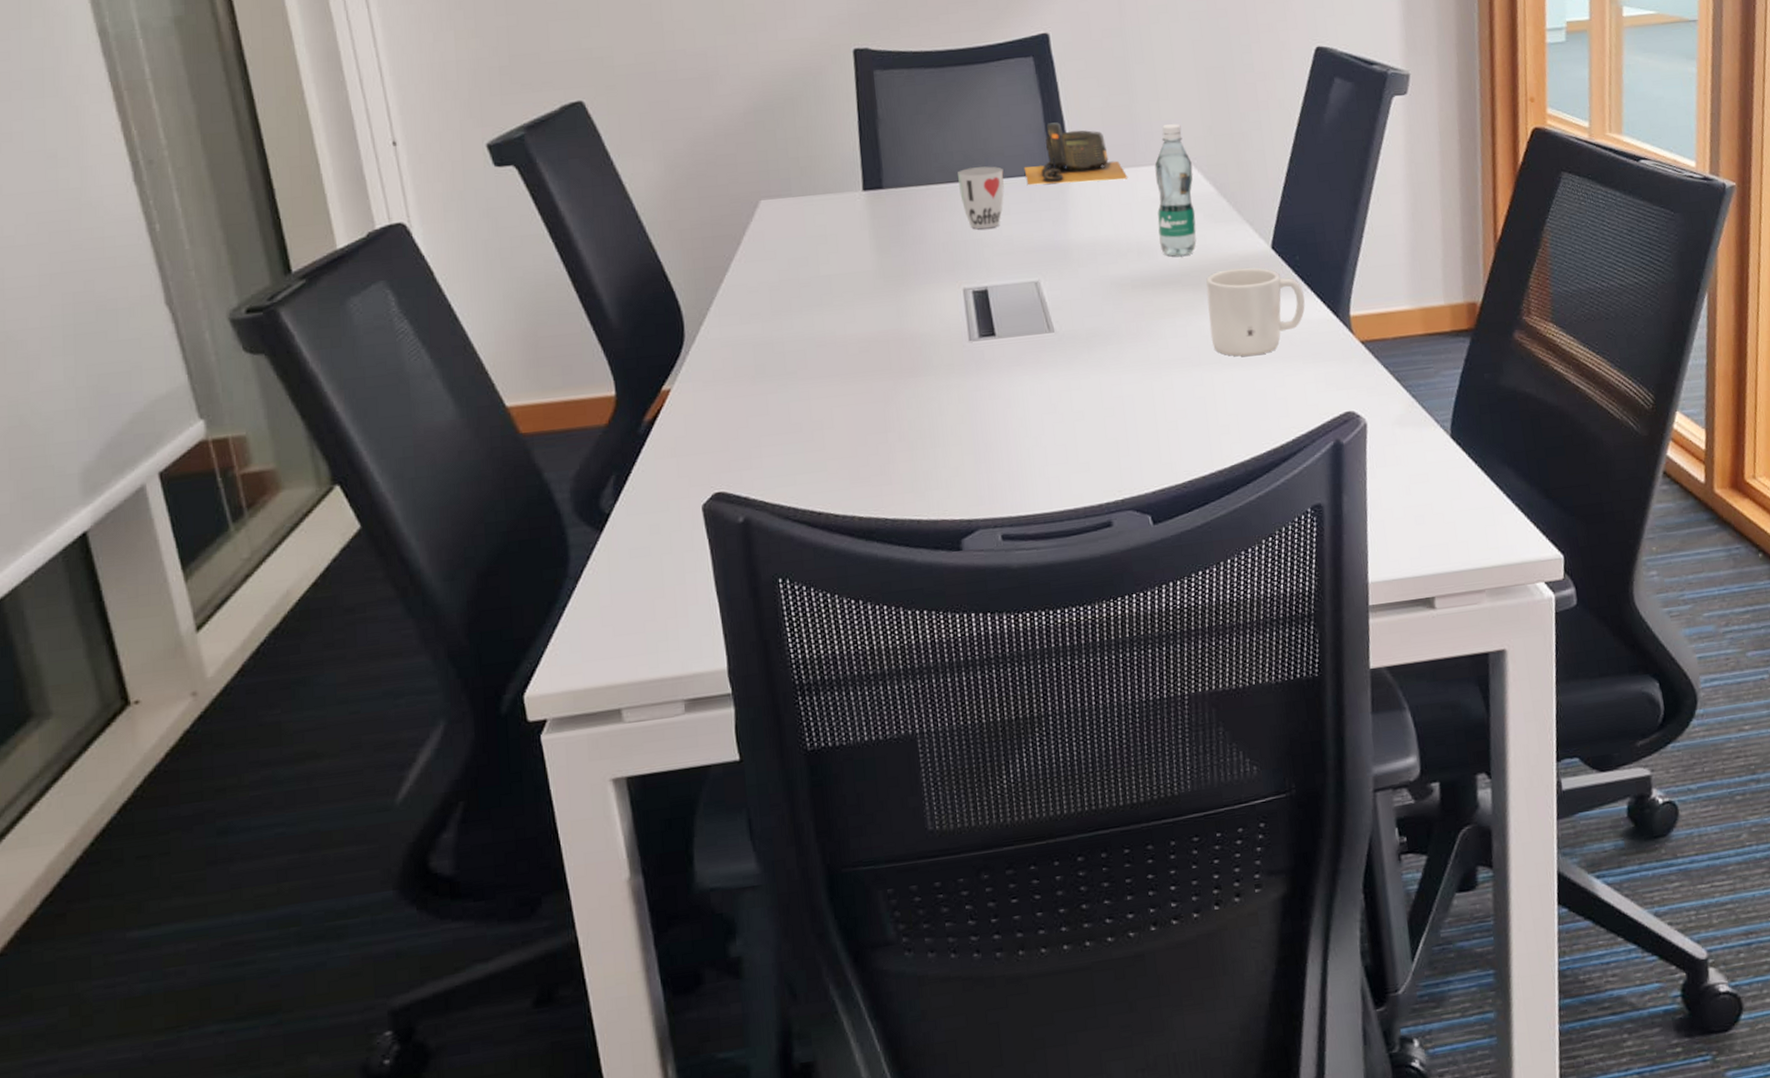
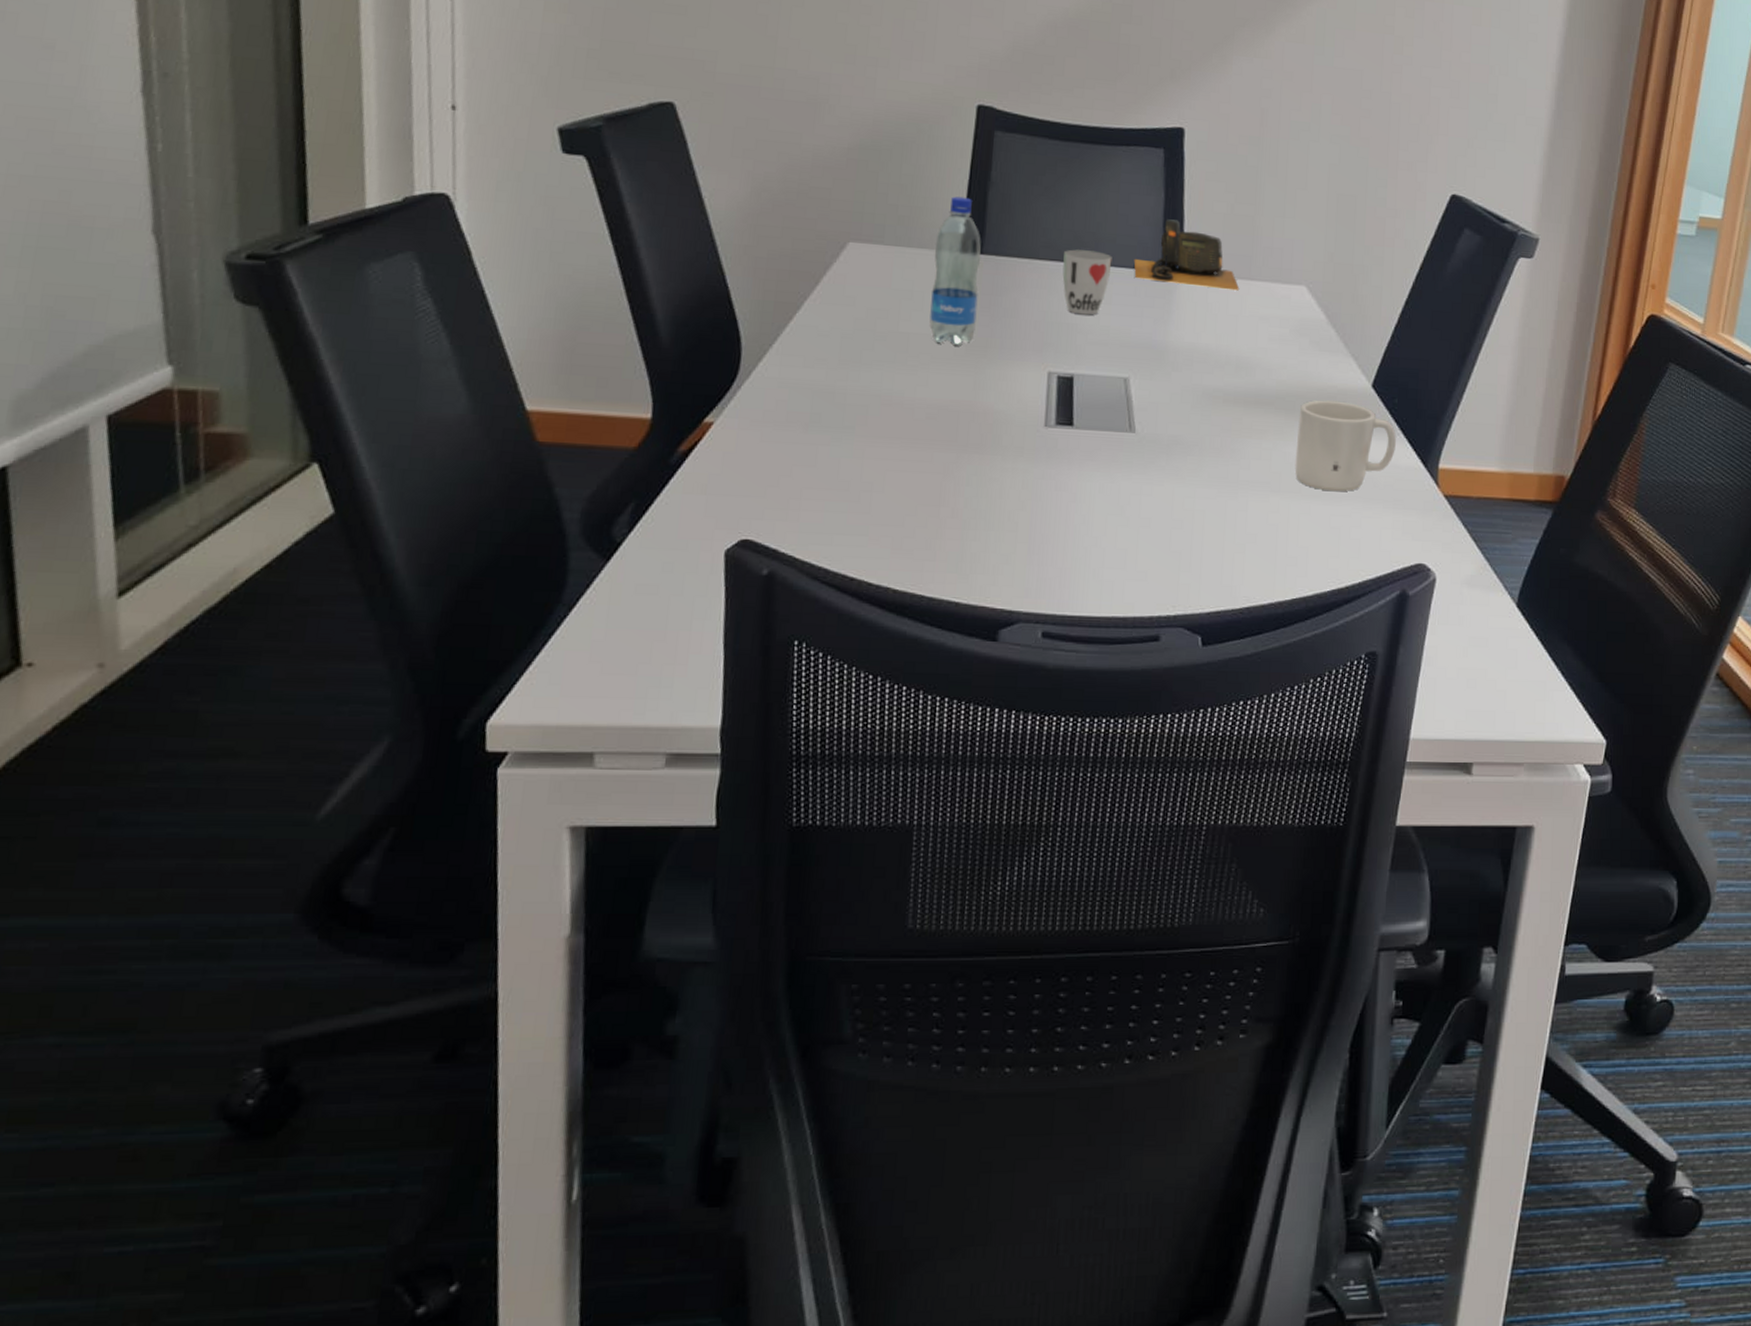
bottle: none [838,138,889,281] -> present [929,196,981,346]
bottle: present [1154,124,1197,257] -> none [1260,243,1307,378]

